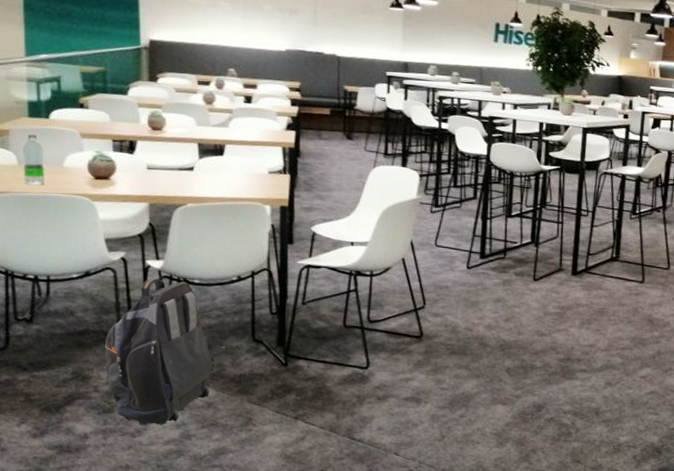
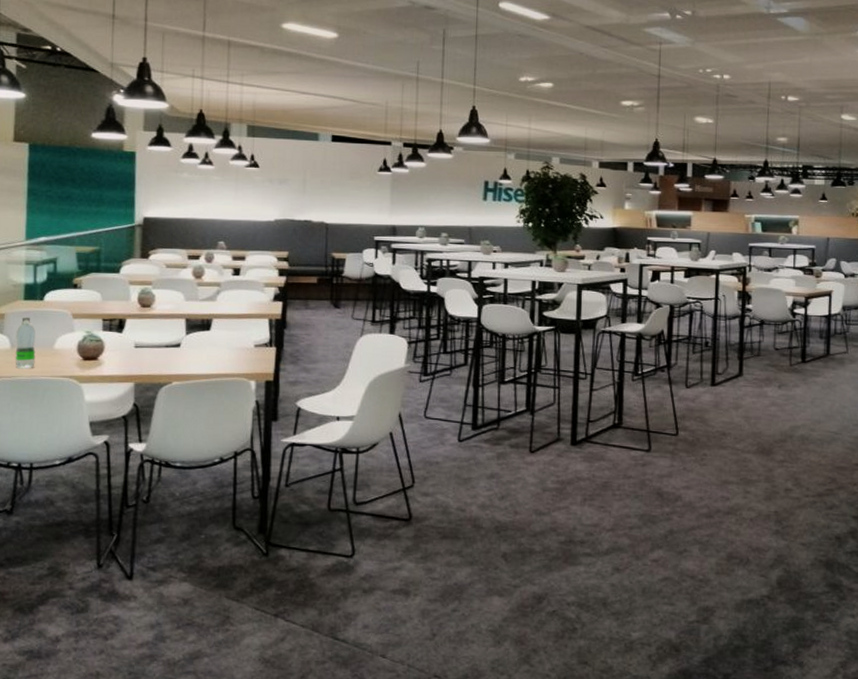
backpack: present [105,278,217,426] -> none [82,463,196,627]

